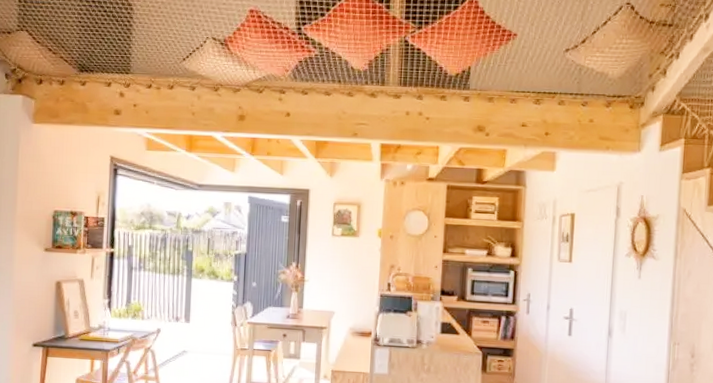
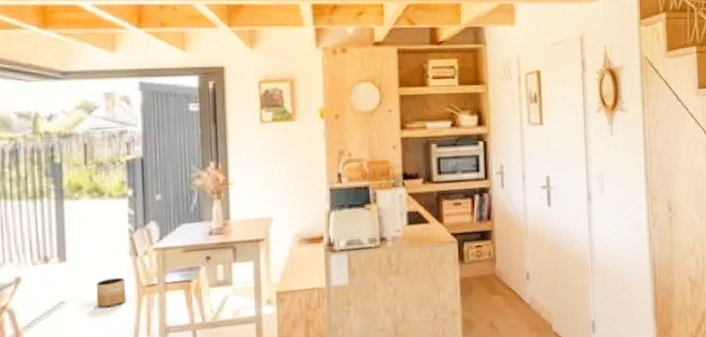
planter: none [206,339,227,361] -> present [95,277,127,308]

